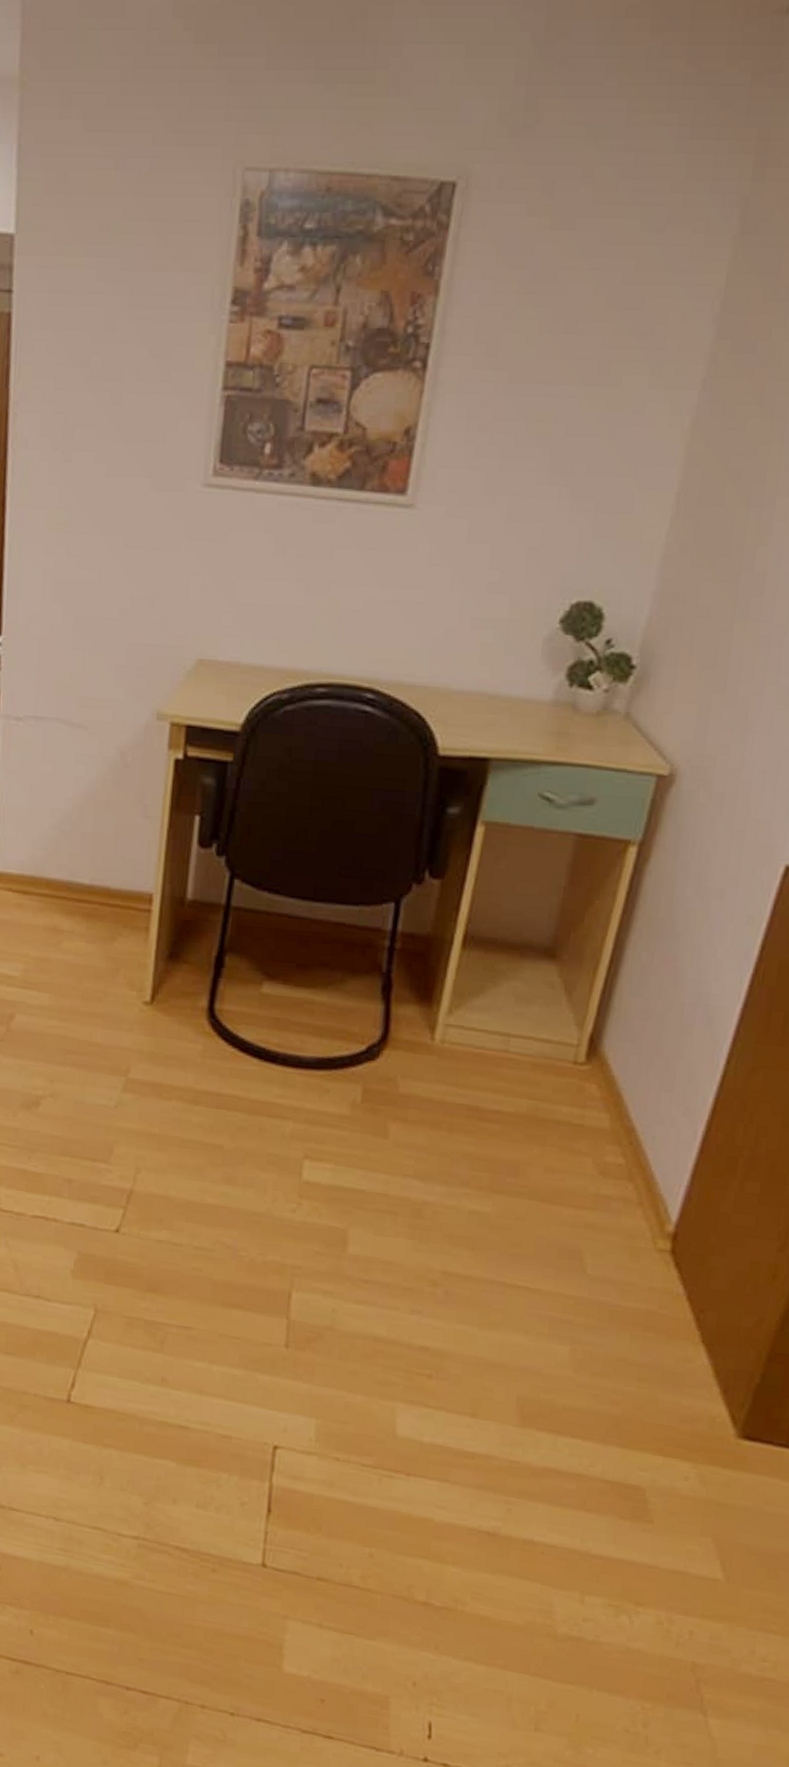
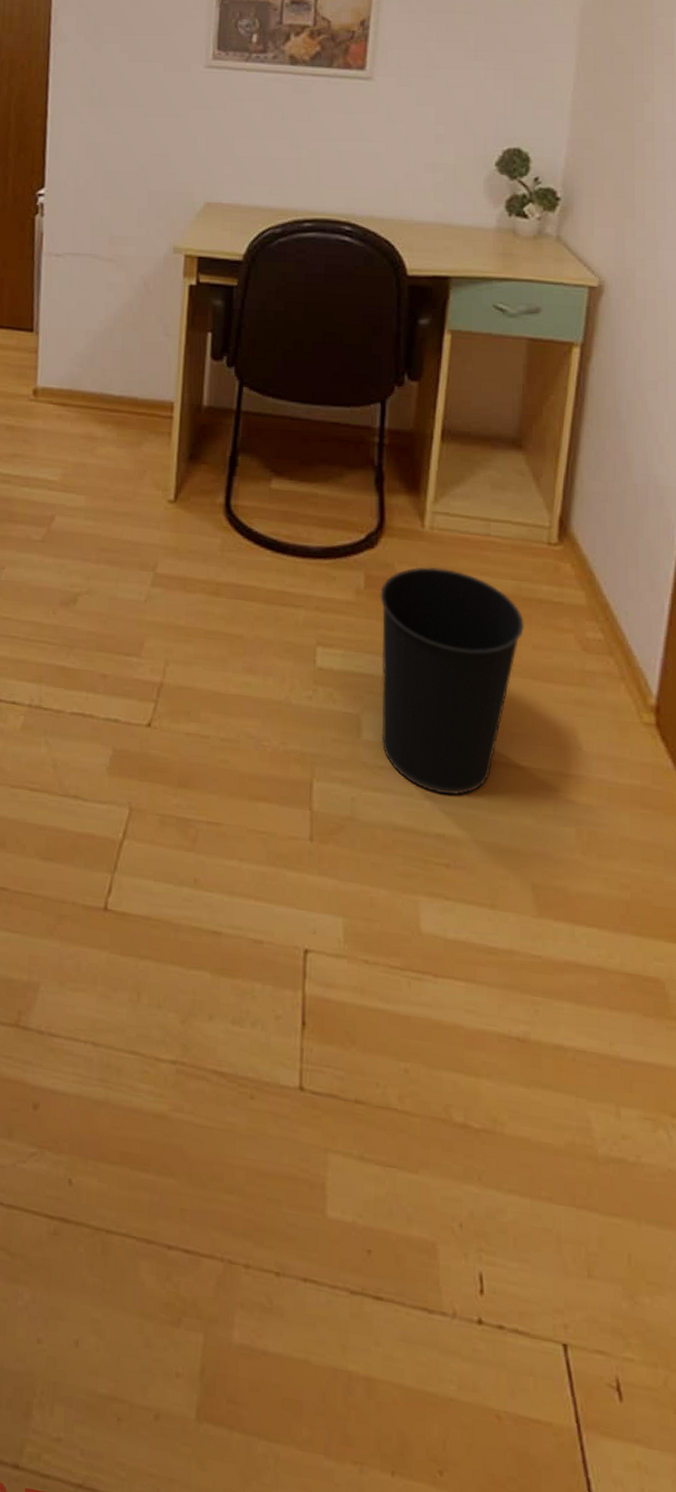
wastebasket: none [368,1082,538,1311] -> present [380,566,524,795]

